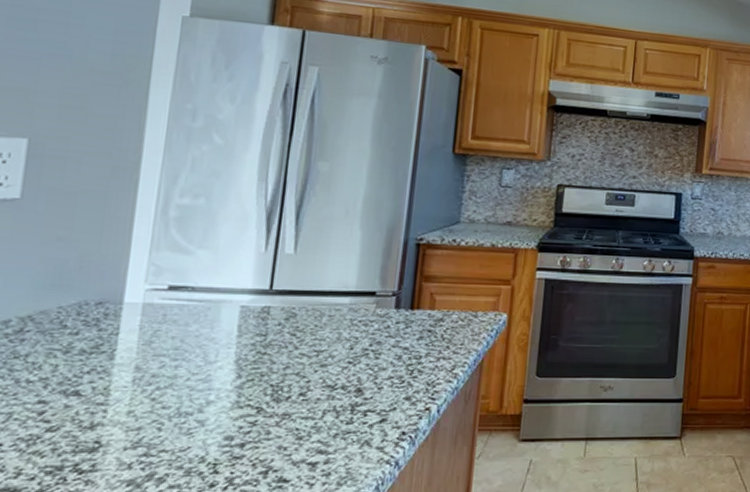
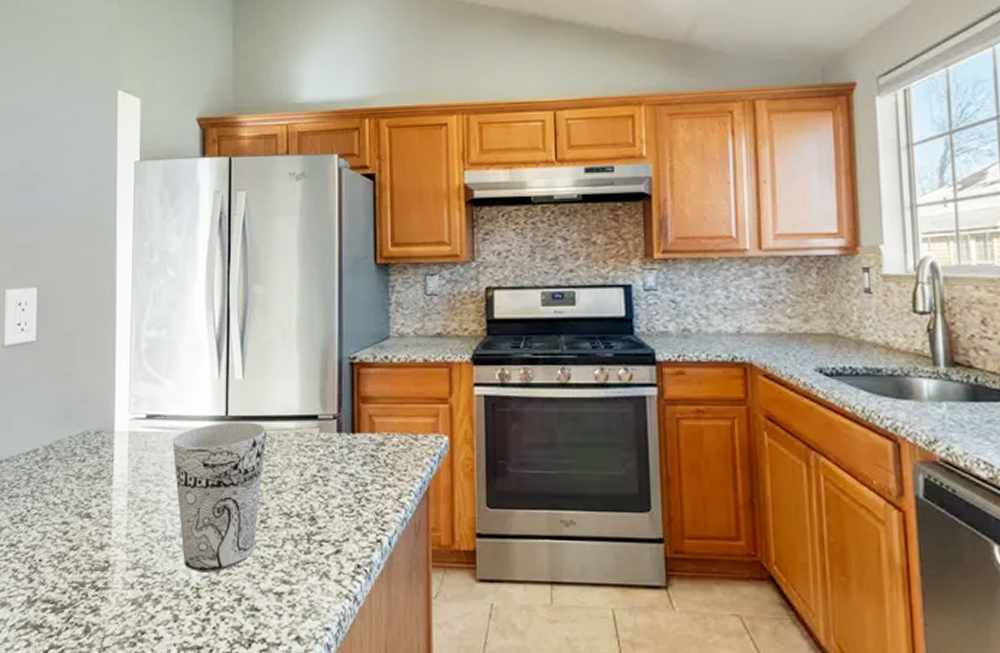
cup: none [199,295,318,446] -> present [172,422,267,571]

